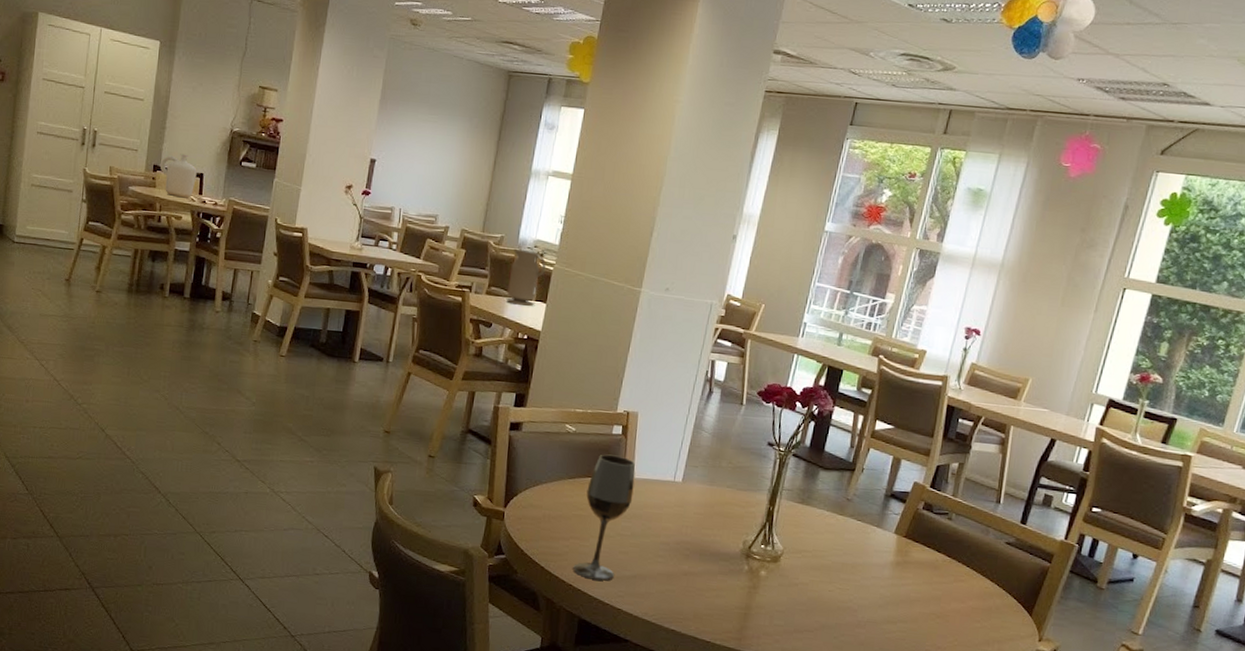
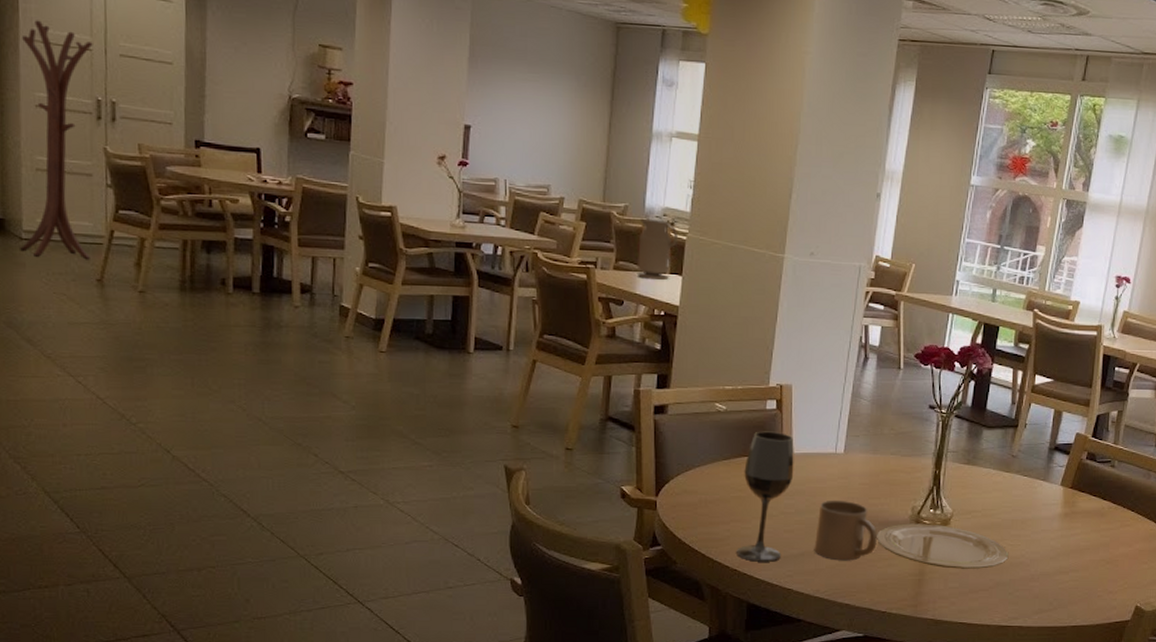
coatrack: none [12,62,86,263] -> present [20,20,93,260]
water jug: present [159,154,197,198] -> none [203,126,252,178]
mug: none [646,526,709,587] -> present [814,500,878,560]
plate: none [707,556,837,610] -> present [877,523,1009,569]

